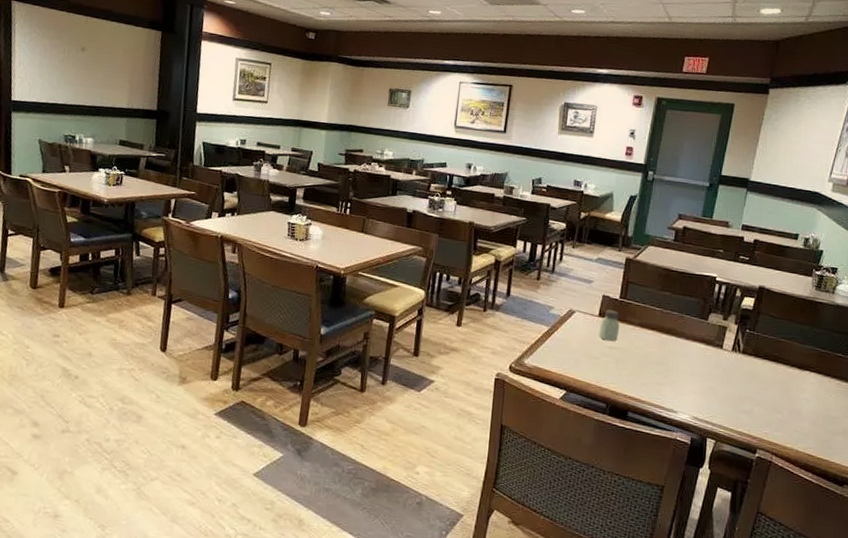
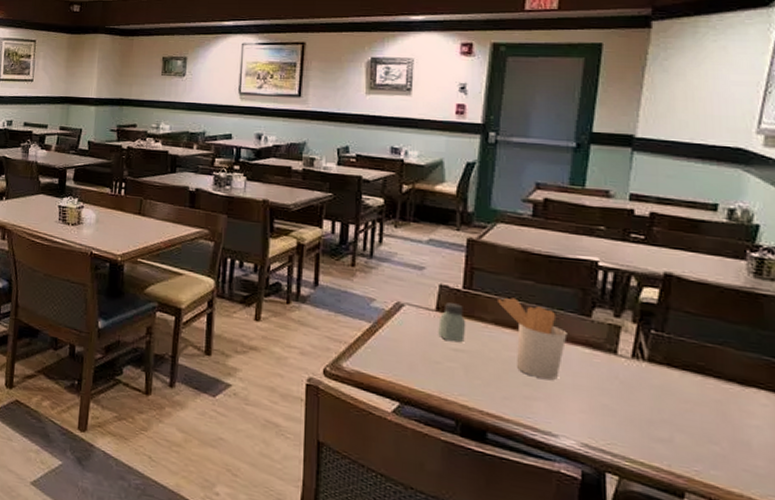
utensil holder: none [644,305,691,369] -> present [498,297,568,380]

